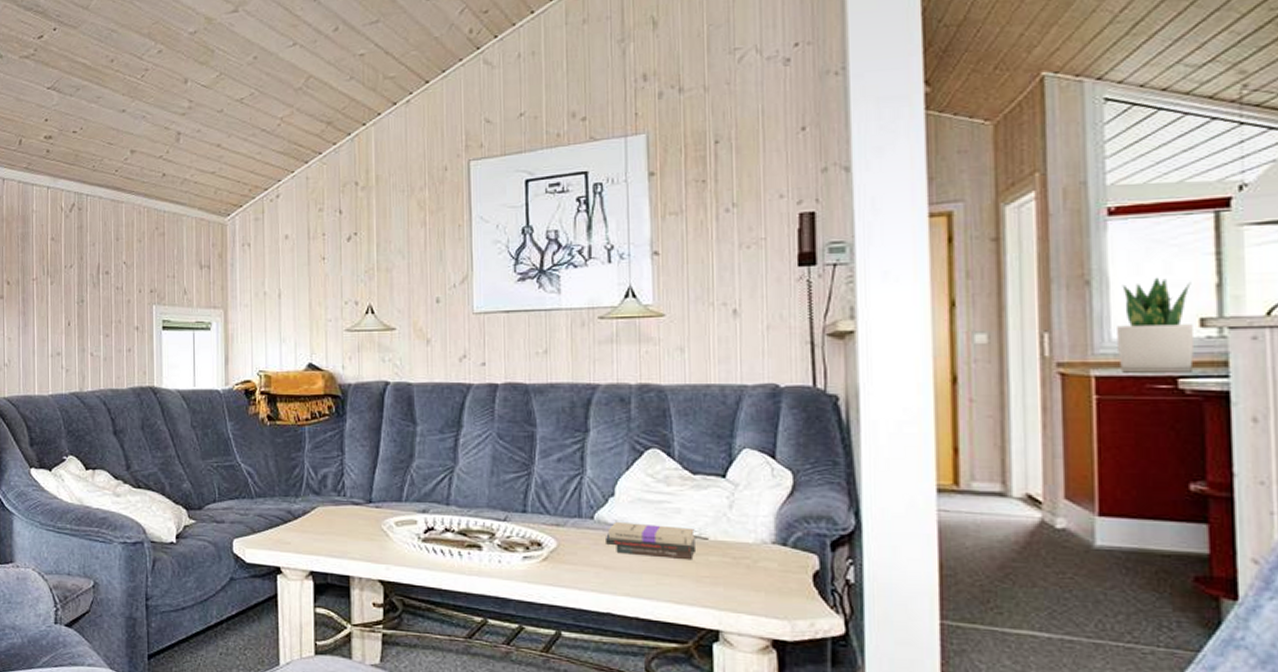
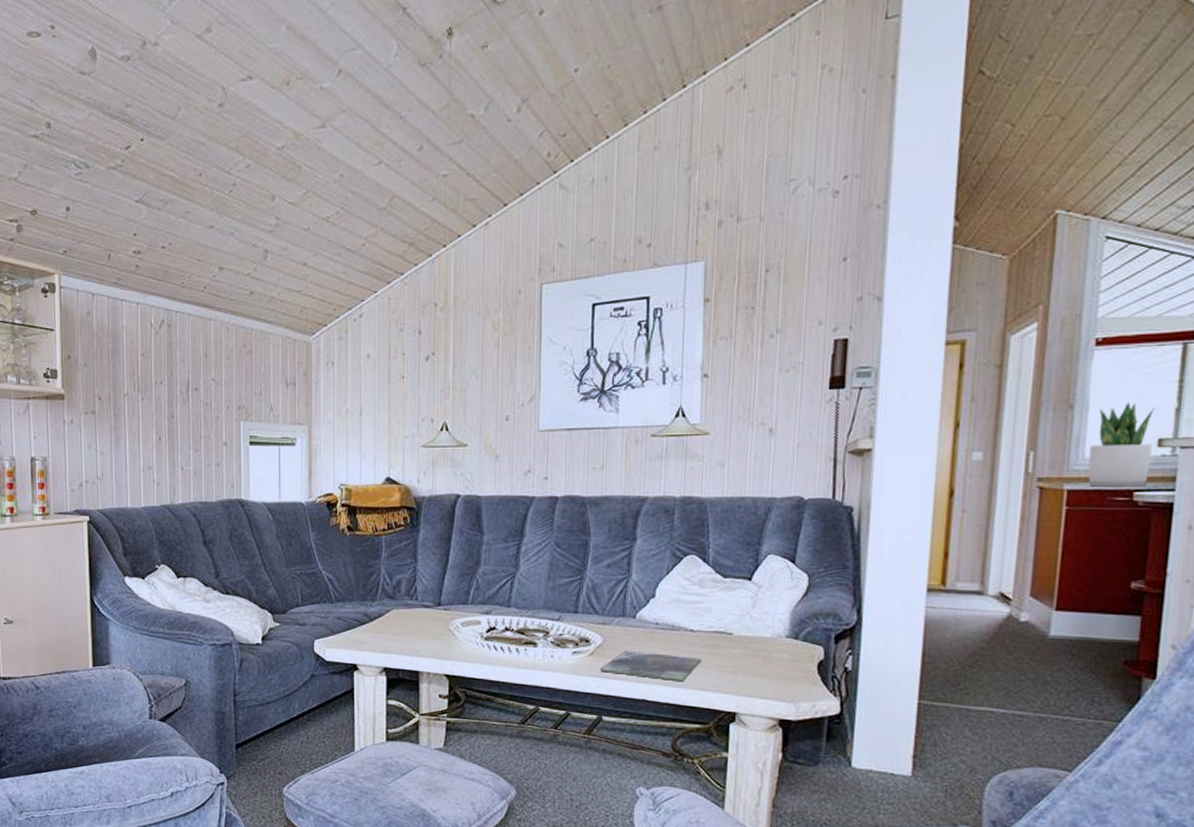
magazine: none [556,555,674,594] -> present [600,650,702,682]
books: present [606,521,695,561] -> none [645,620,722,653]

